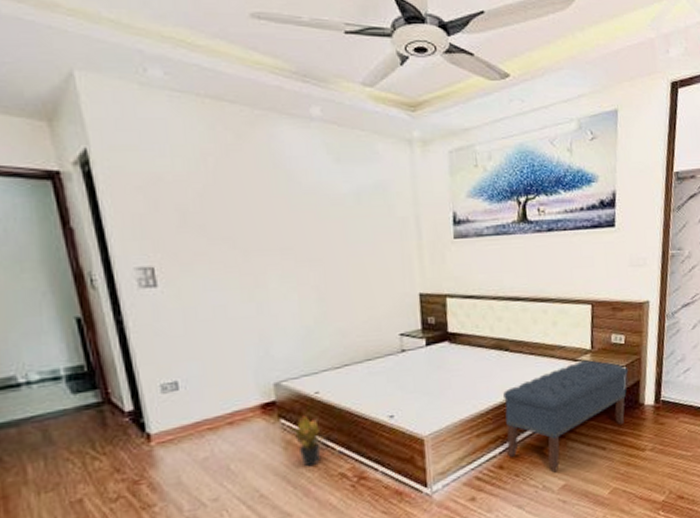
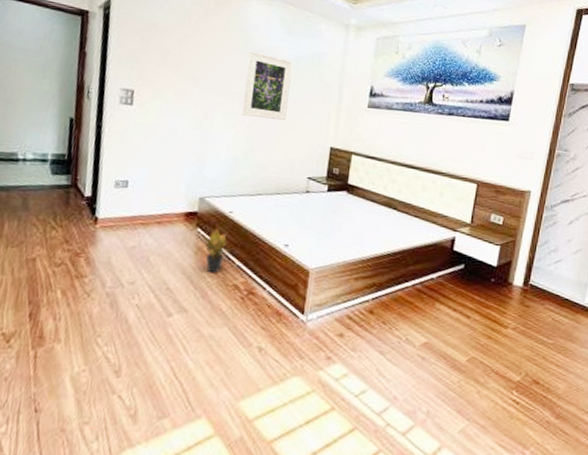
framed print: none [294,191,358,274] -> present [242,51,293,120]
bench: present [503,360,629,473] -> none [379,232,503,329]

